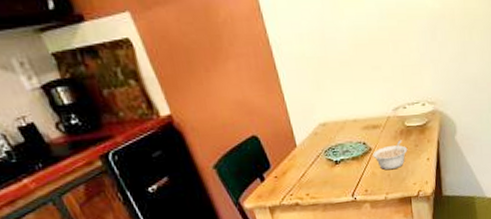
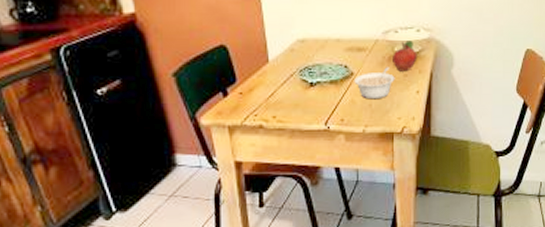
fruit: none [403,114,425,143] -> present [393,41,417,72]

